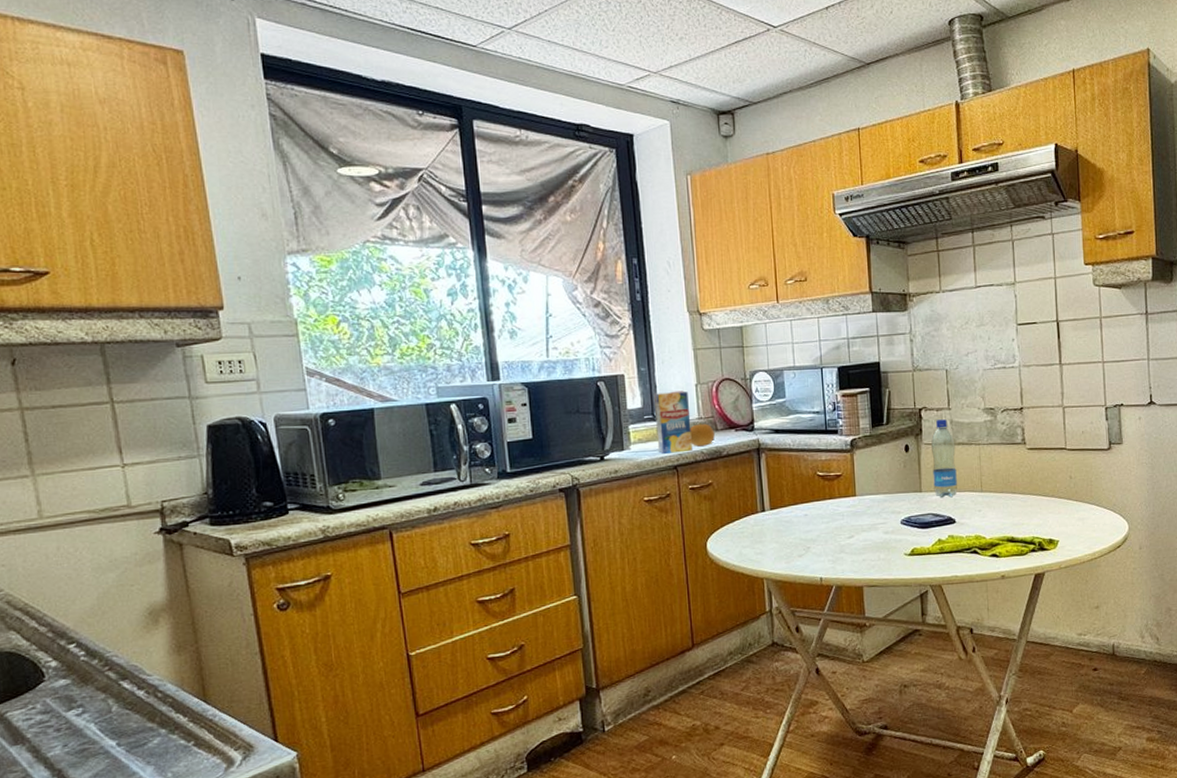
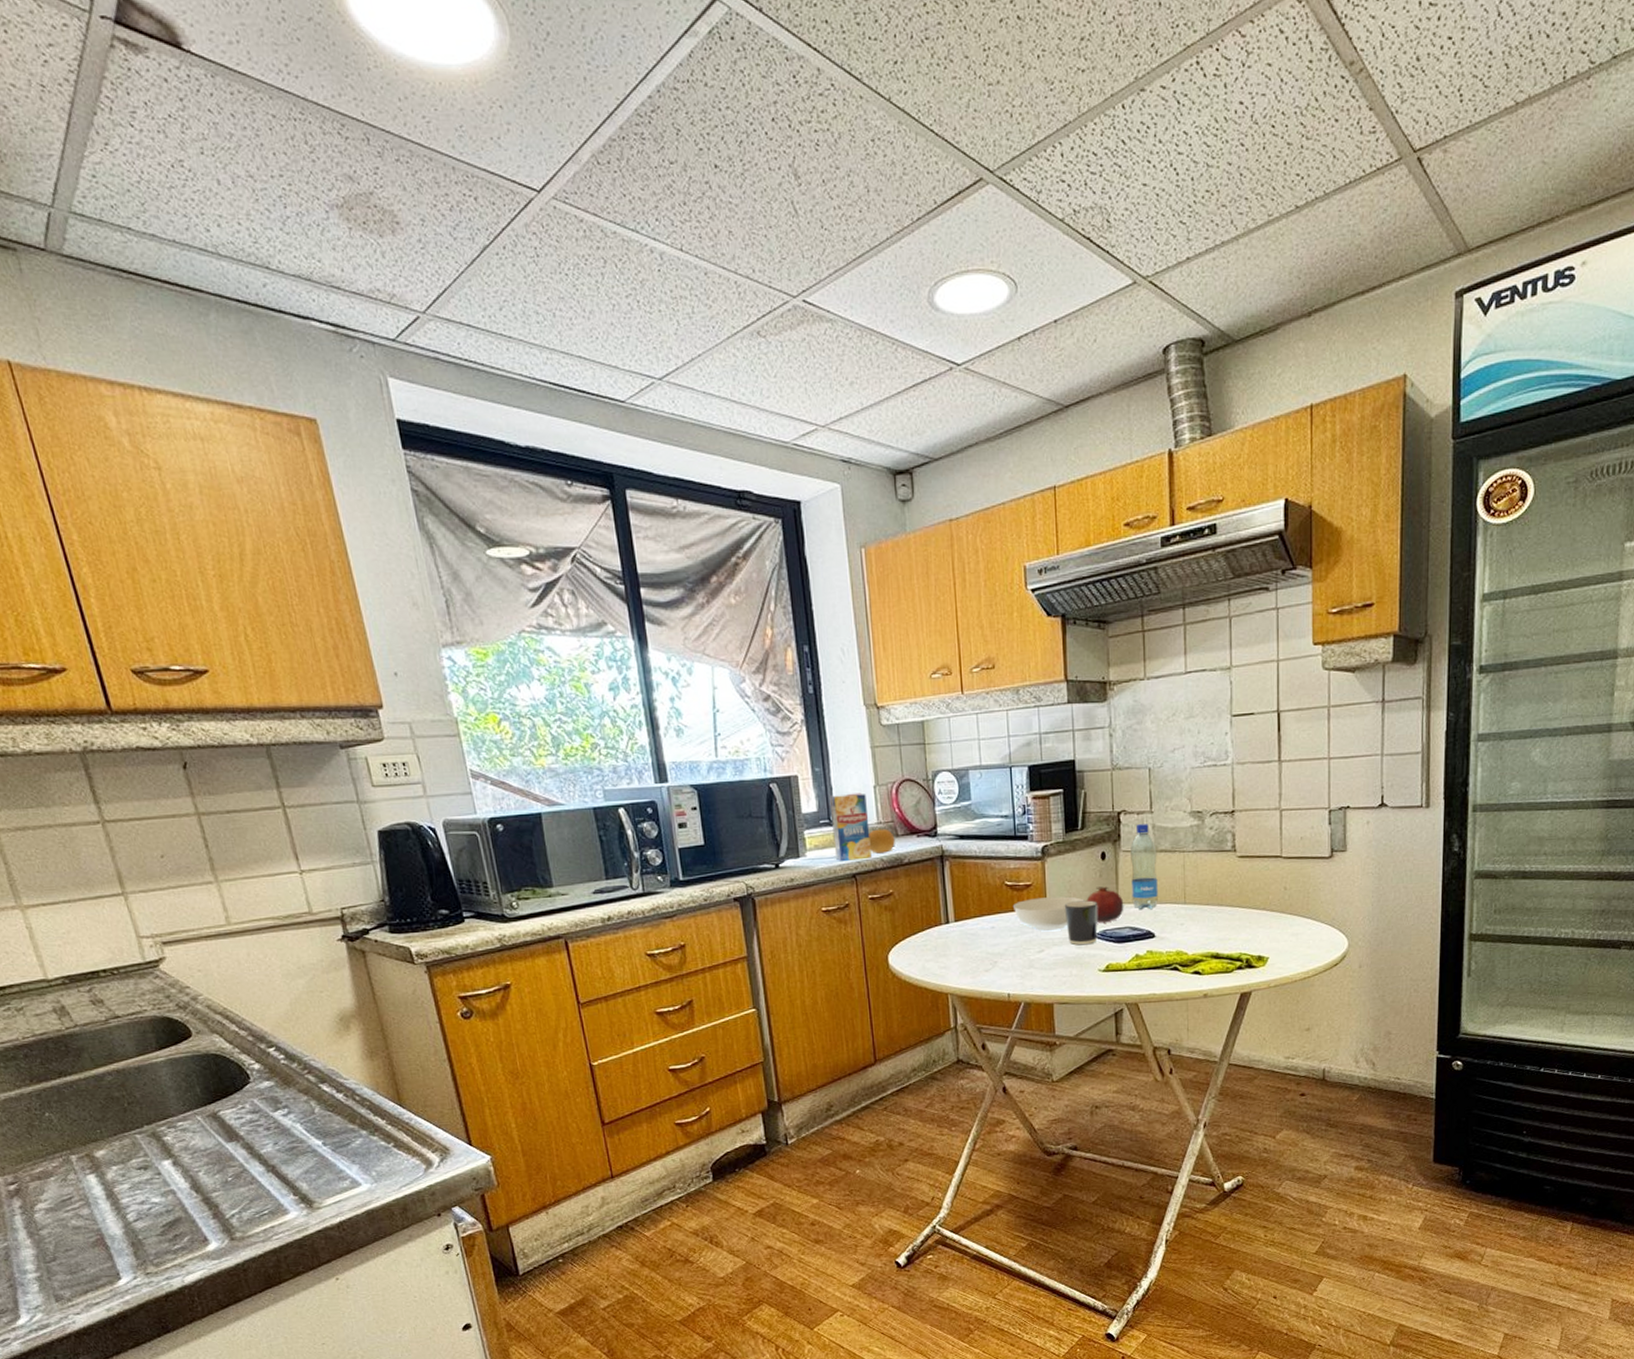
bowl: none [824,485,891,518] -> present [1012,896,1085,931]
mug: none [871,489,903,531] -> present [1064,900,1098,945]
fruit: none [892,476,927,510] -> present [1086,886,1124,923]

